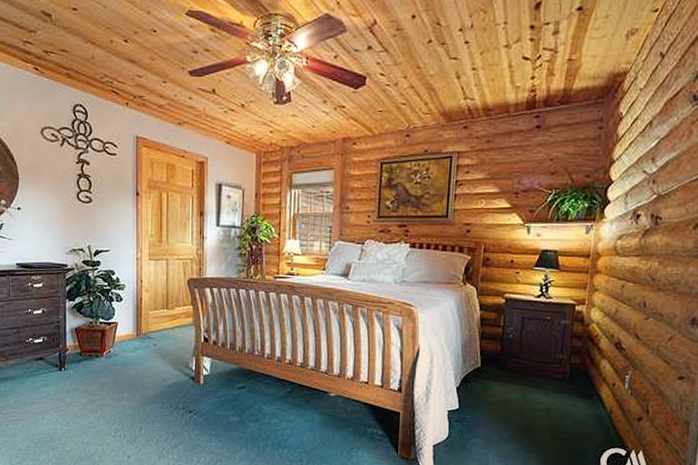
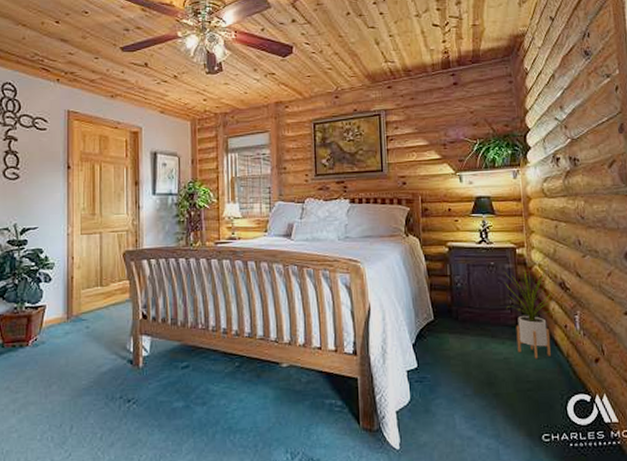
house plant: none [556,321,612,413] -> present [504,264,560,359]

